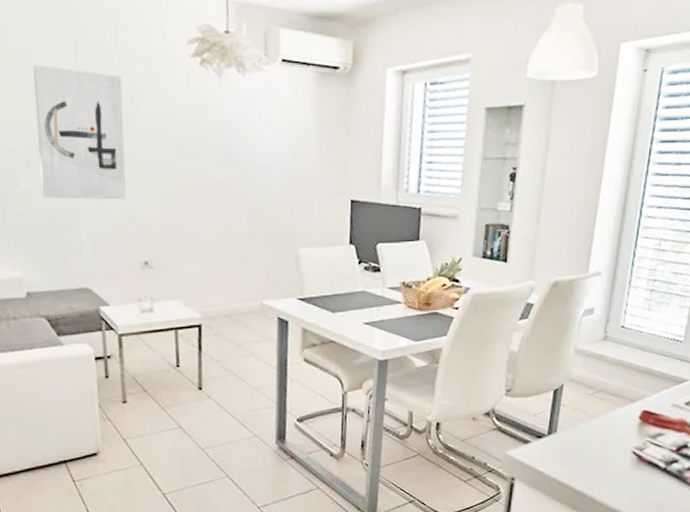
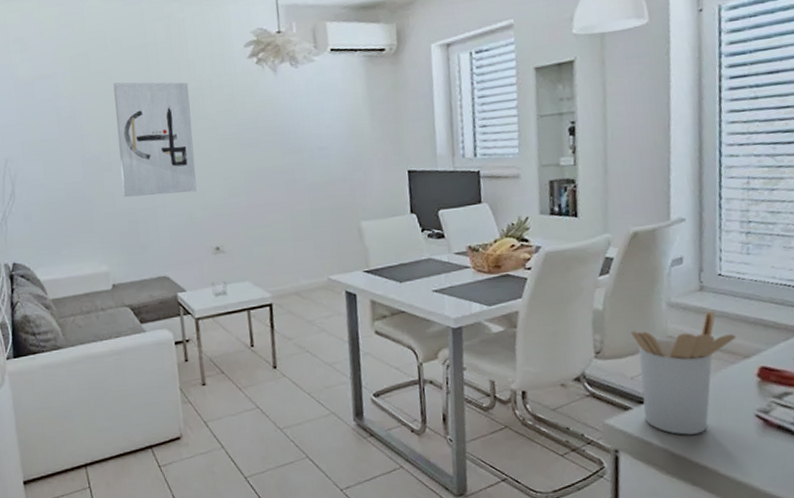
utensil holder: none [539,359,627,467] -> present [631,311,736,435]

